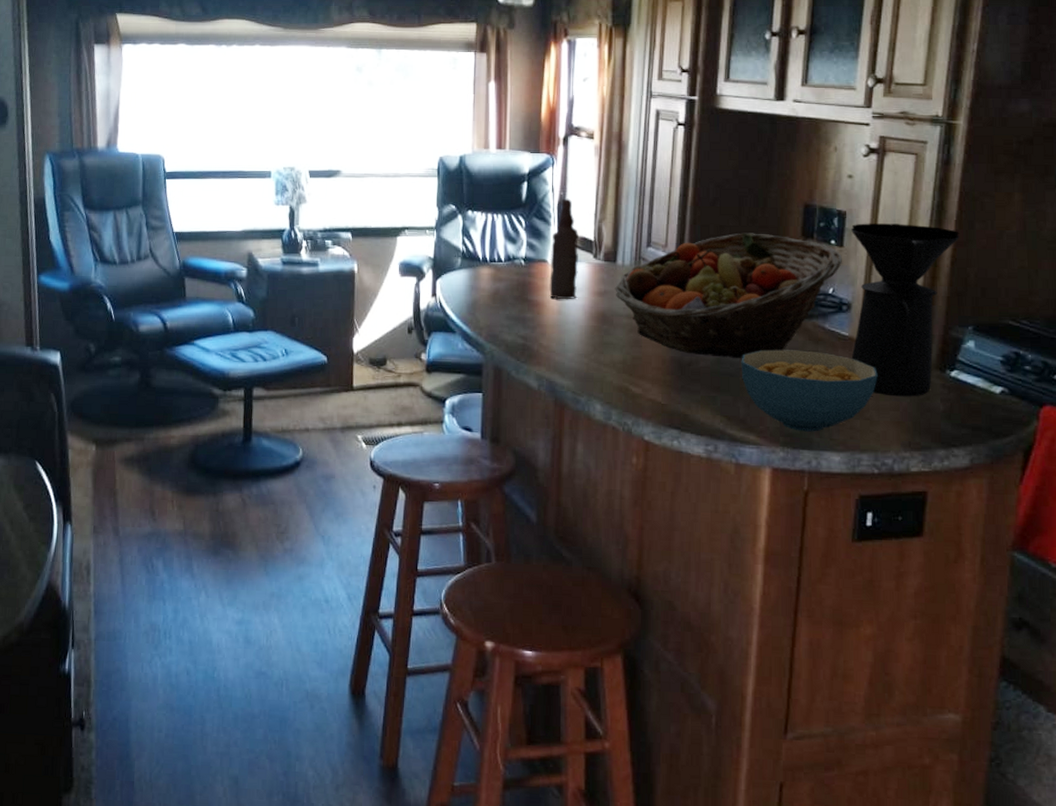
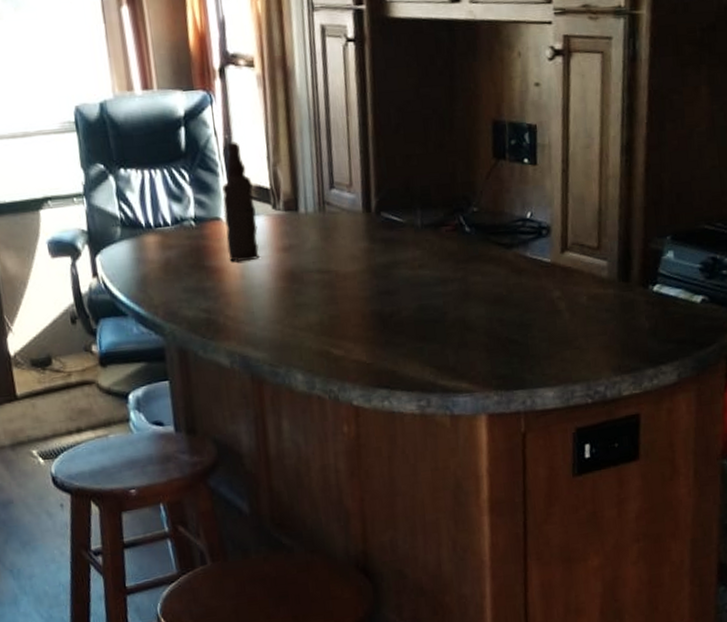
fruit basket: present [615,232,842,359] -> none [300,159,537,305]
cereal bowl: present [741,349,878,432] -> none [444,283,584,371]
coffee maker: present [851,223,960,397] -> none [543,131,652,321]

